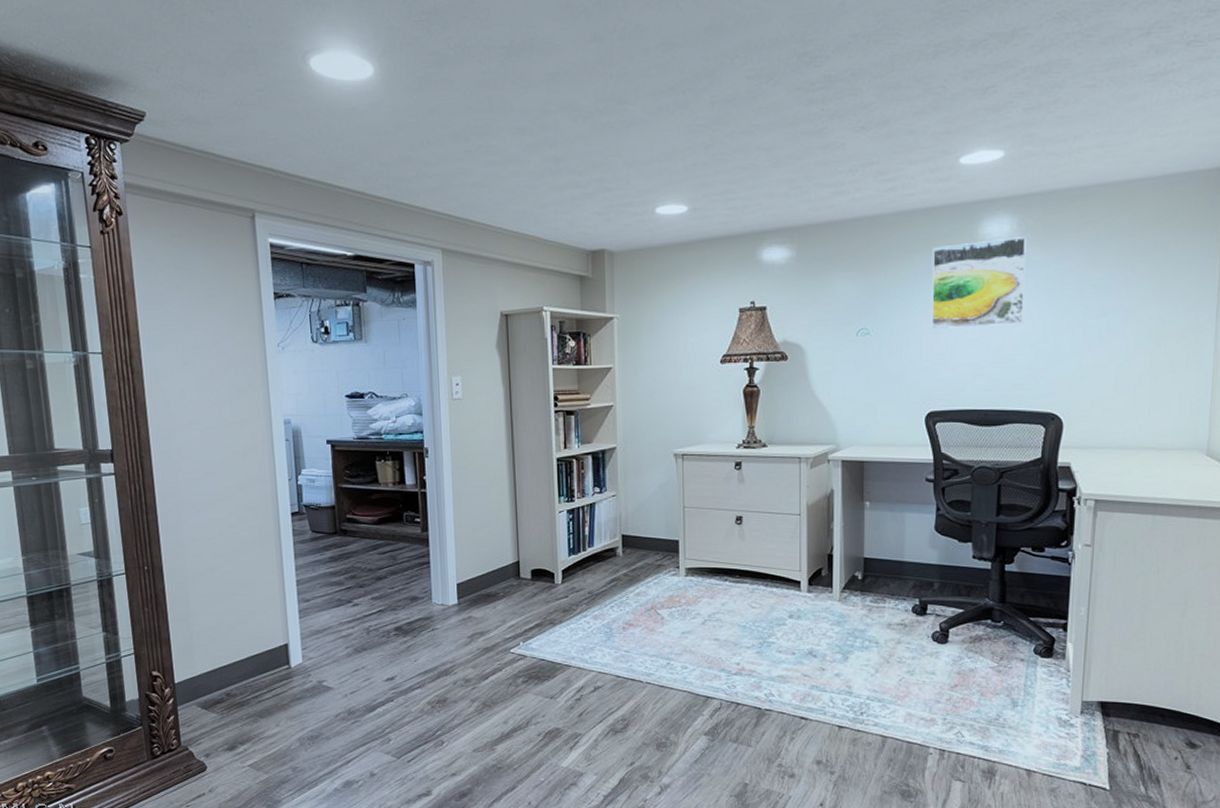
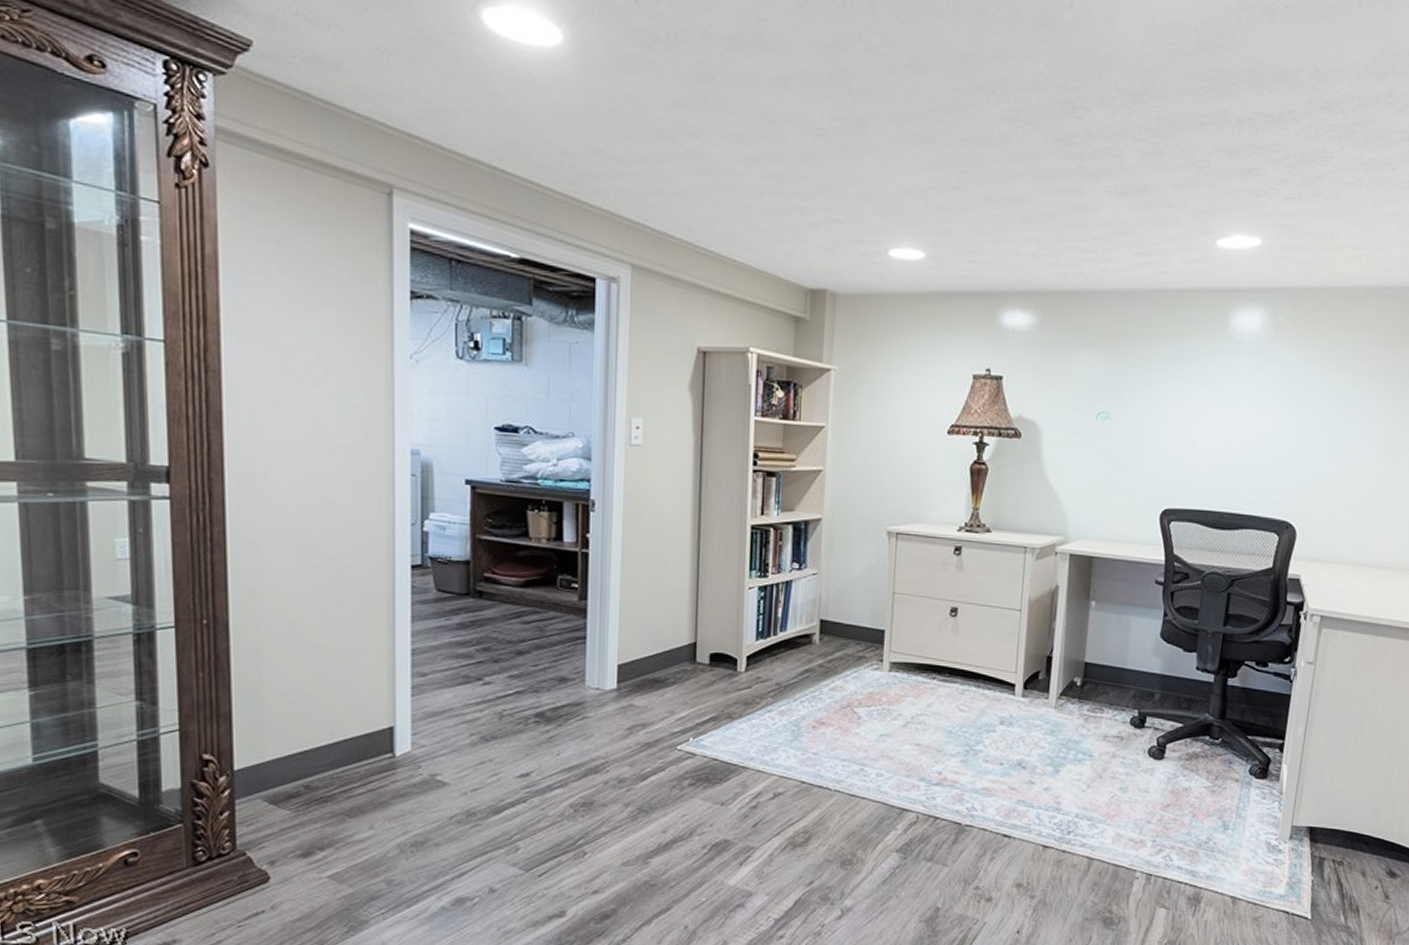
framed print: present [931,237,1027,329] -> none [1174,332,1276,424]

